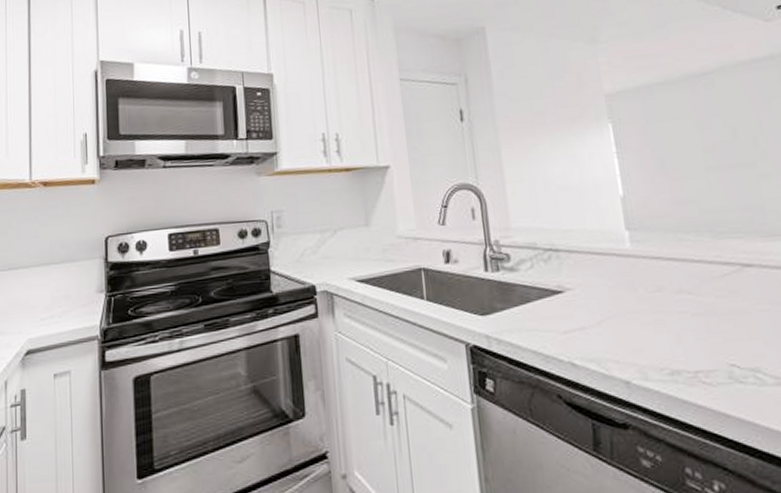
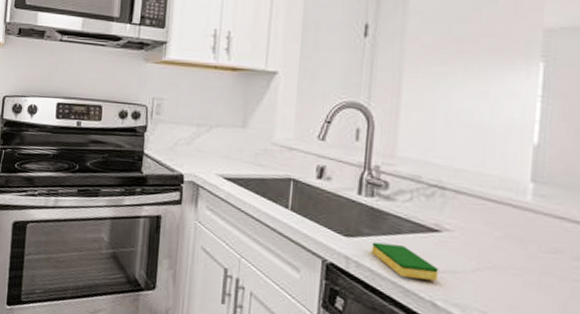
dish sponge: none [507,313,571,345] -> present [371,242,439,281]

